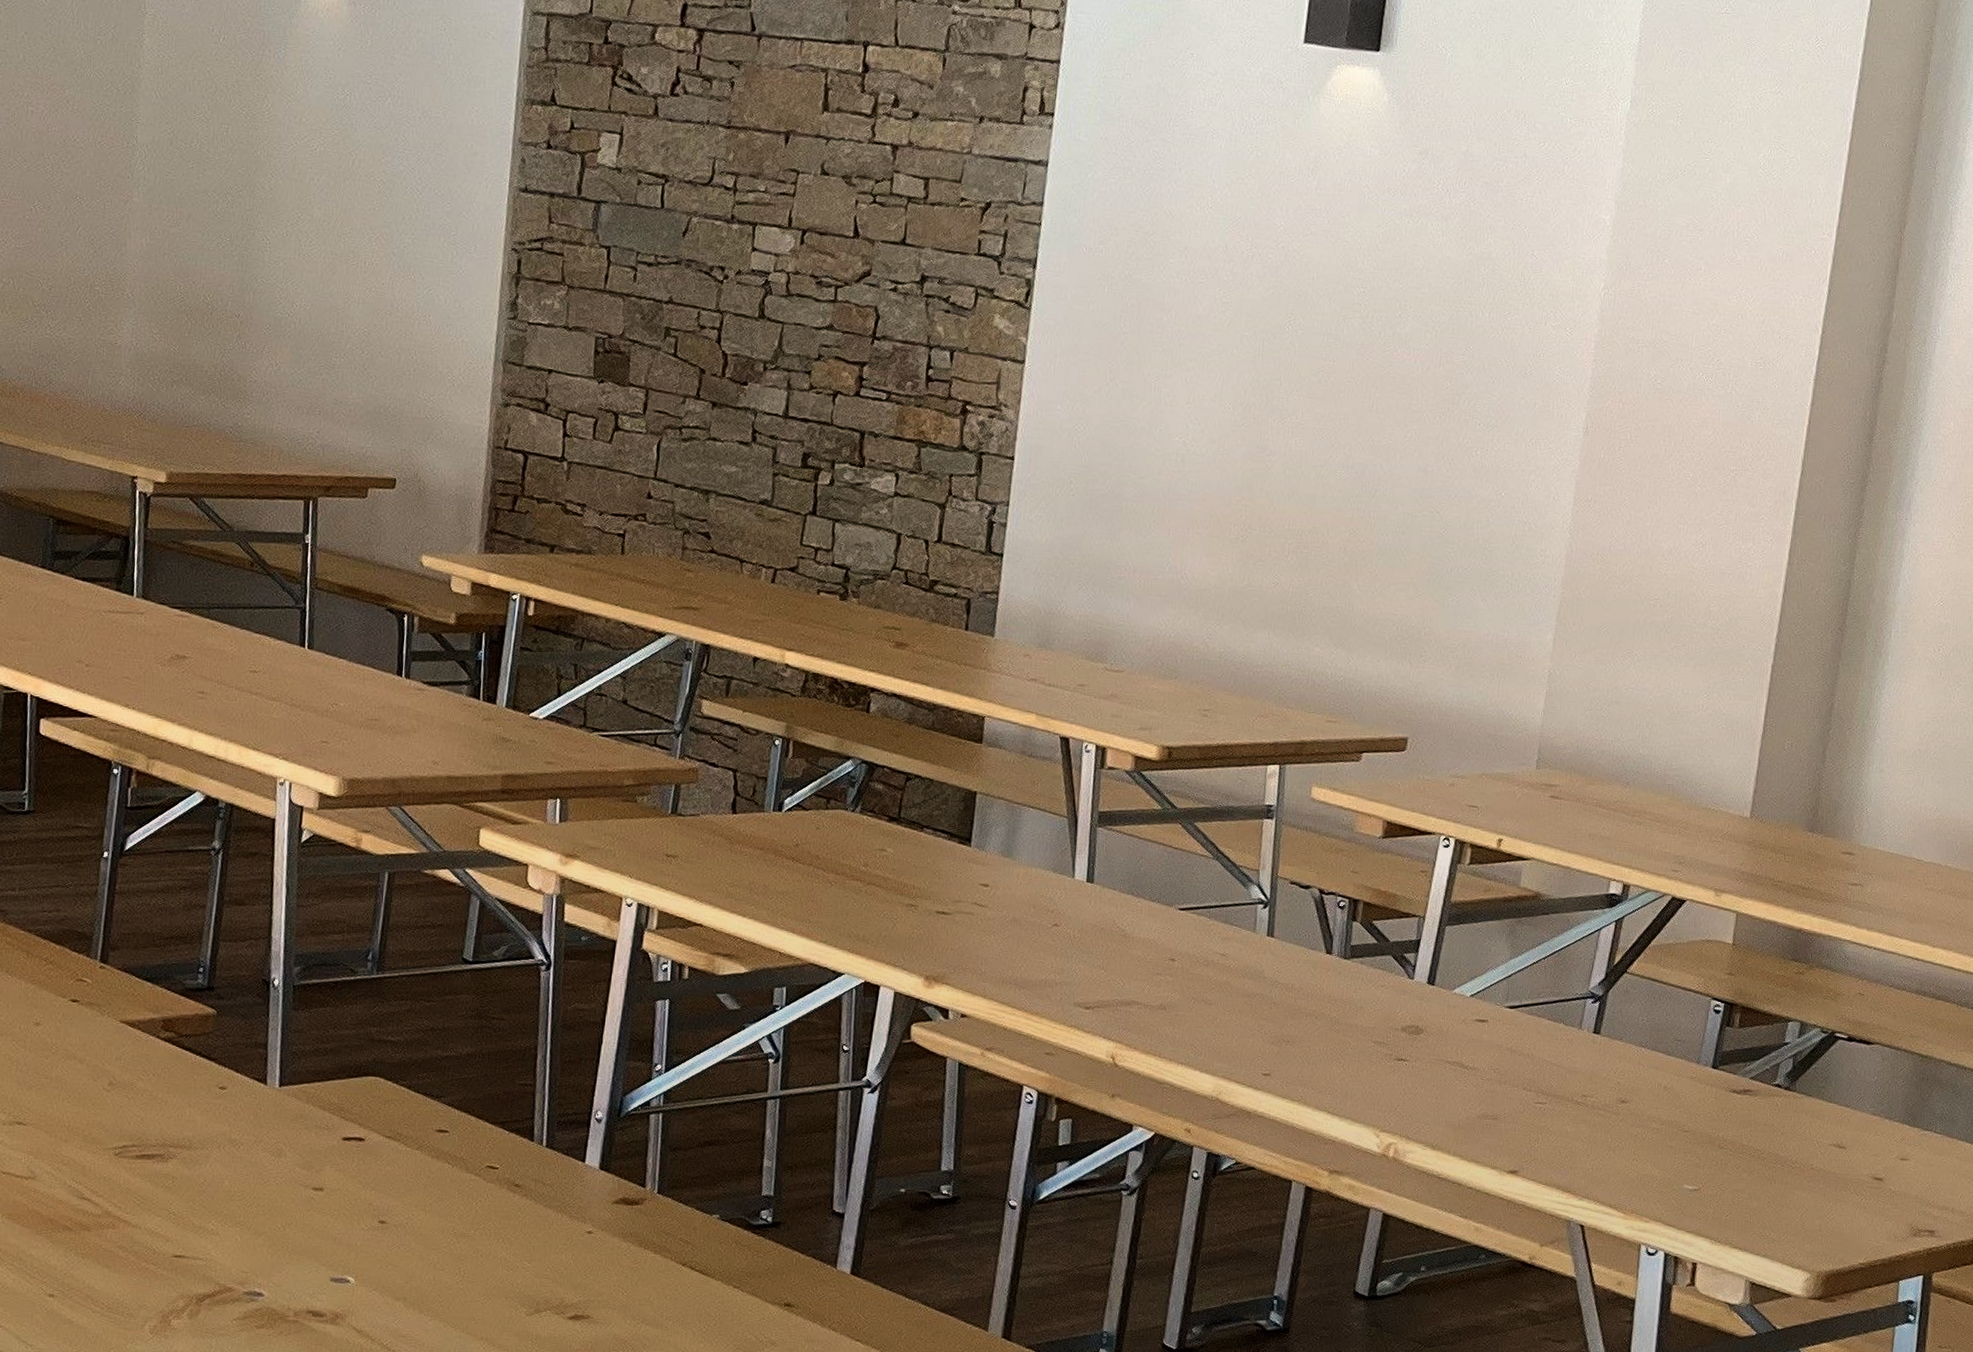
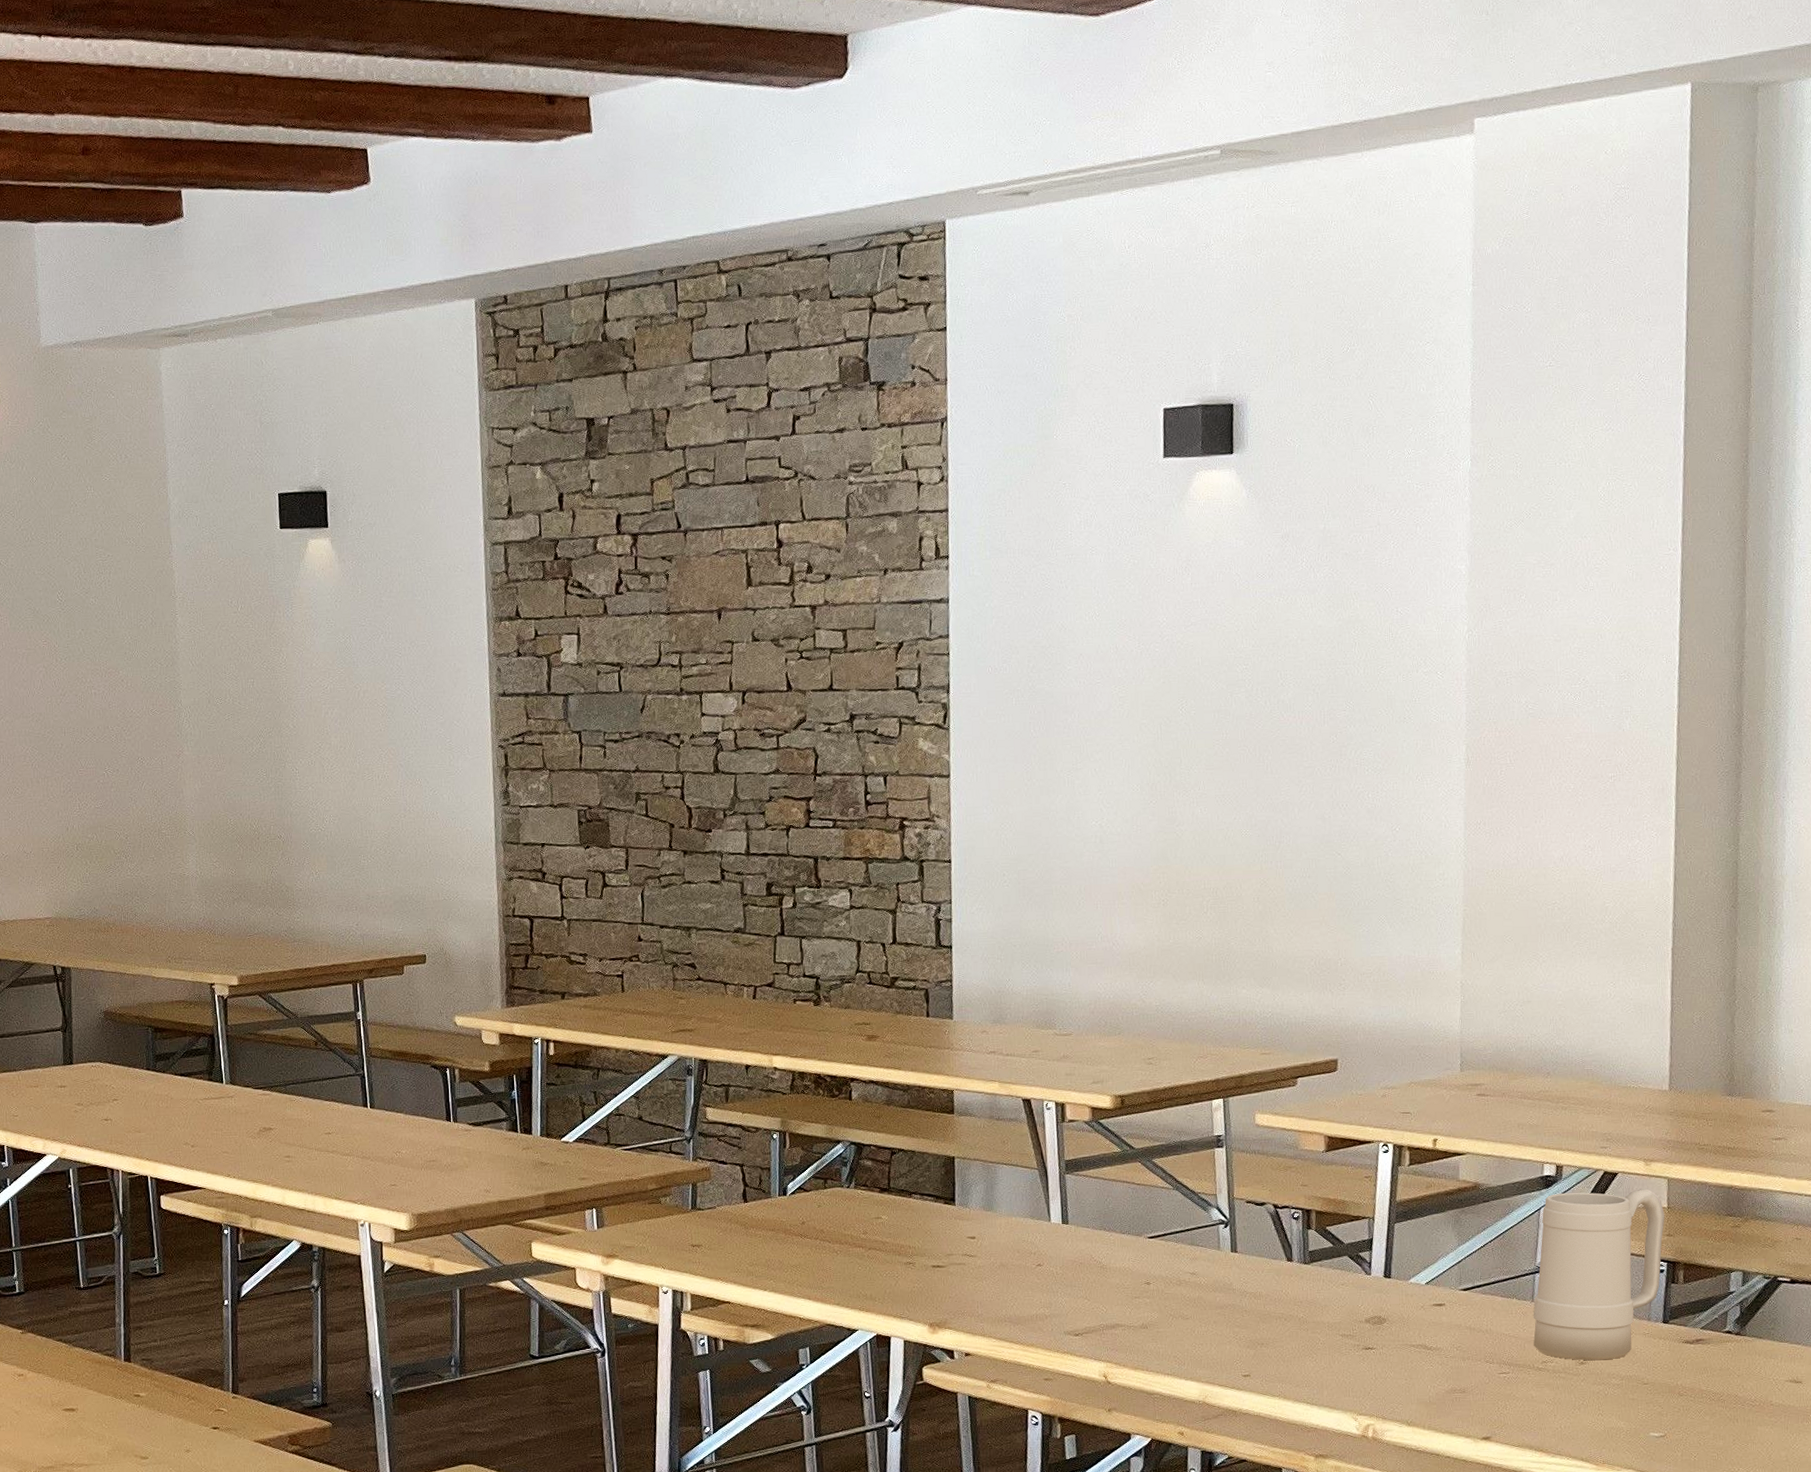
beer mug: none [1575,914,1729,1102] -> present [1533,1189,1665,1361]

